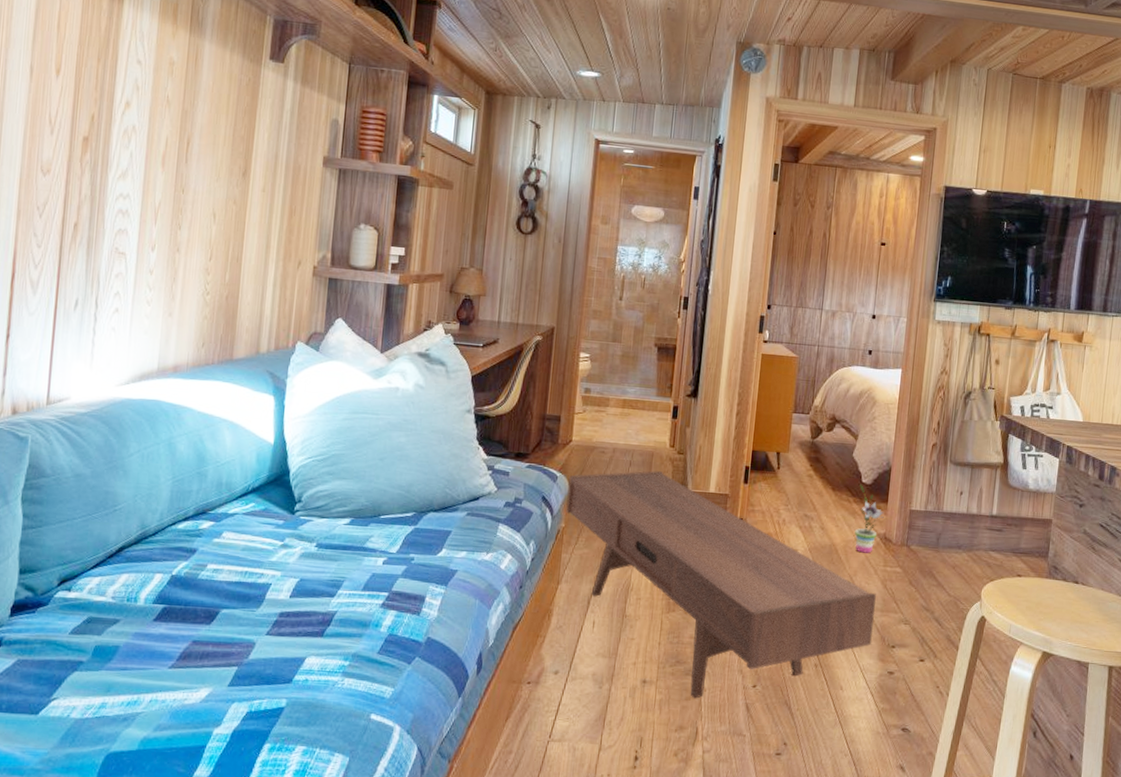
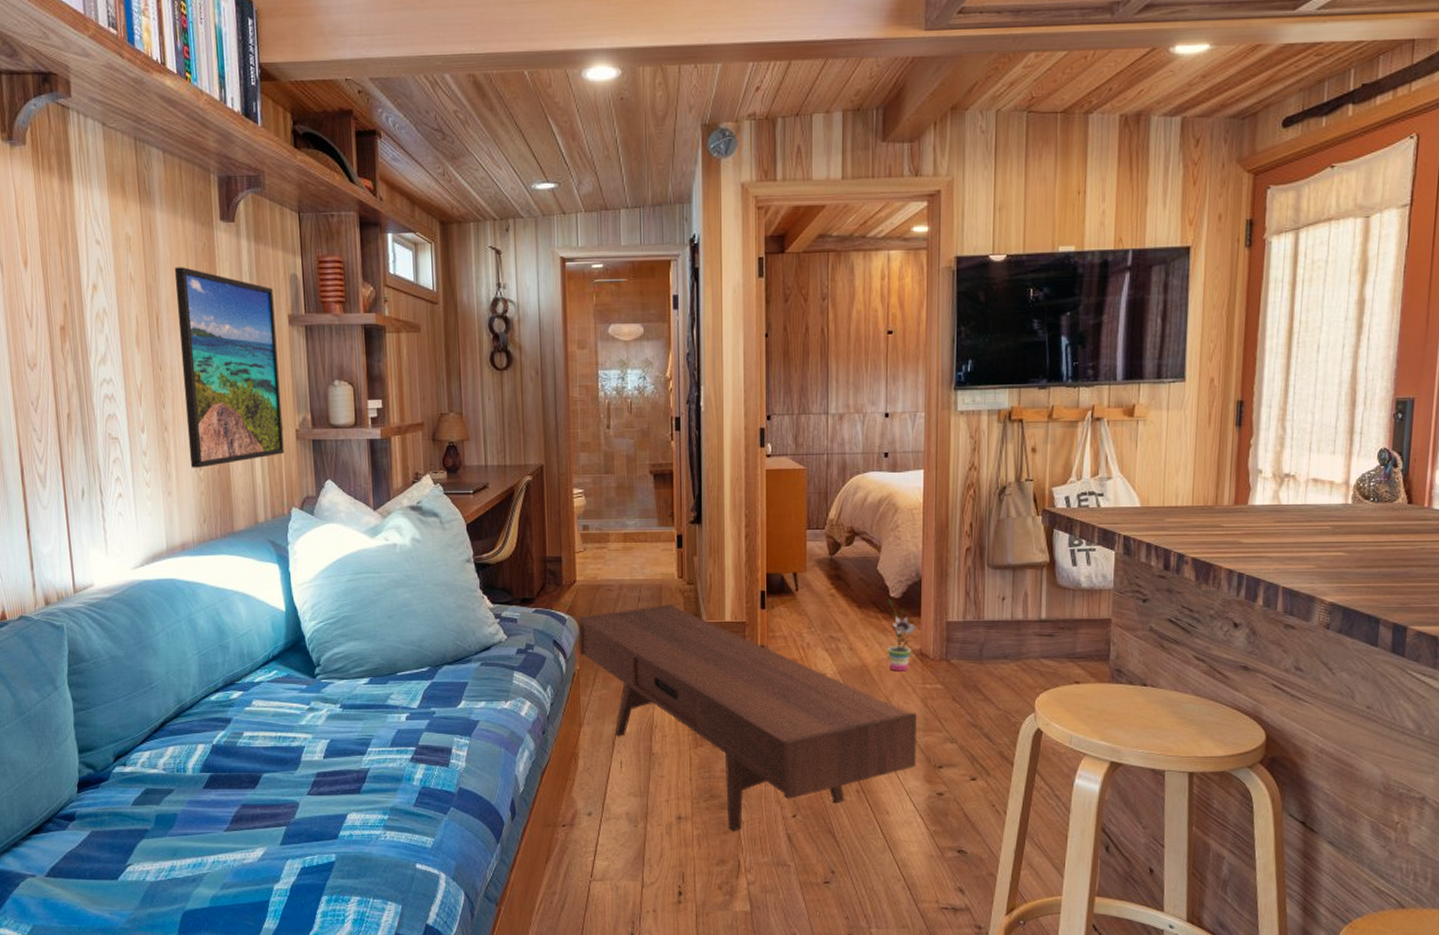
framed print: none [197,97,312,293] -> present [174,267,284,468]

